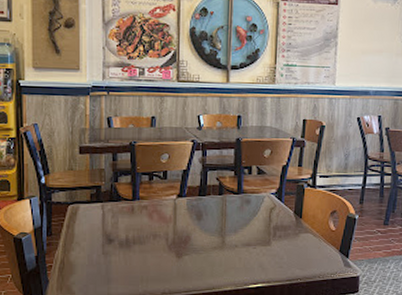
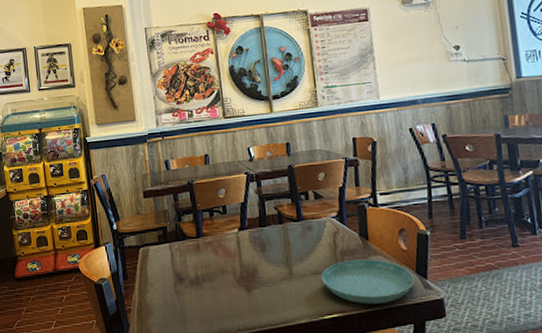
saucer: none [252,235,337,277] -> present [321,259,415,304]

